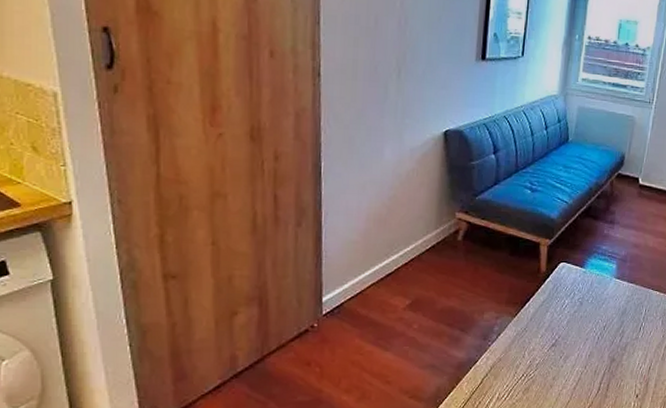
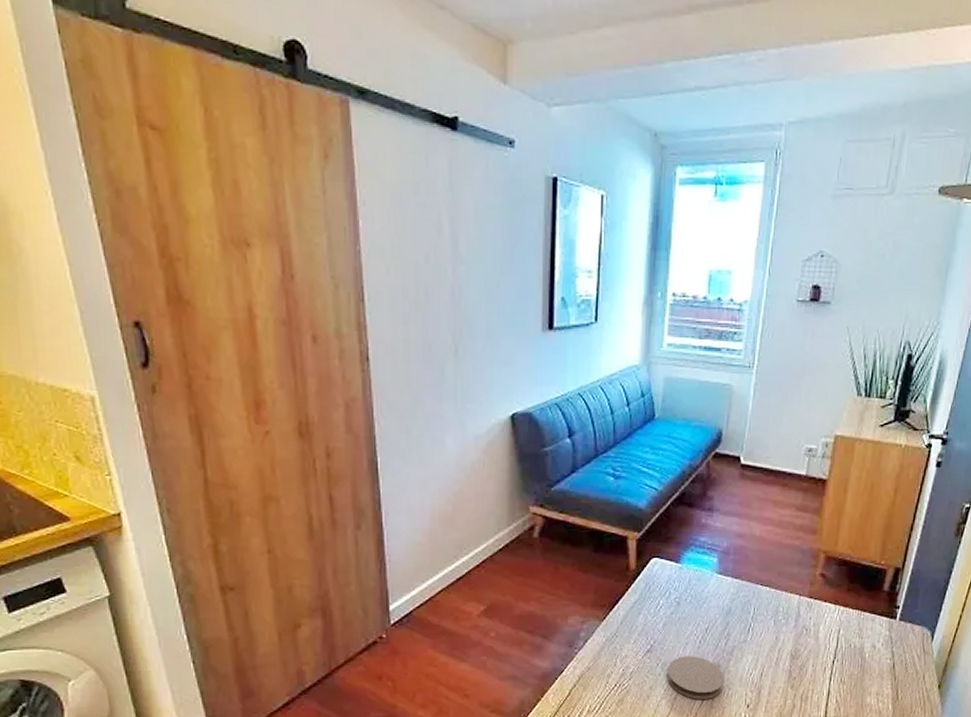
coaster: none [568,350,618,389] -> present [667,656,724,699]

